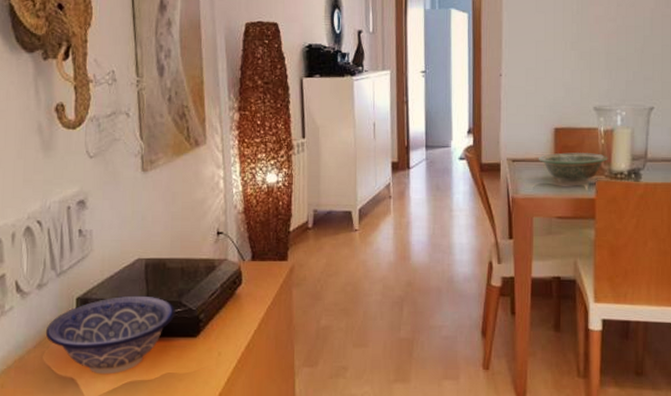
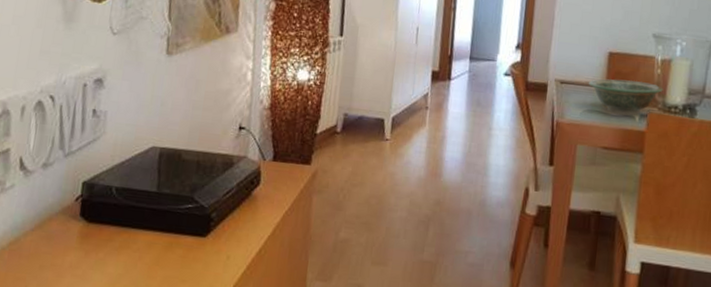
decorative bowl: present [45,295,175,375] -> none [45,185,186,268]

